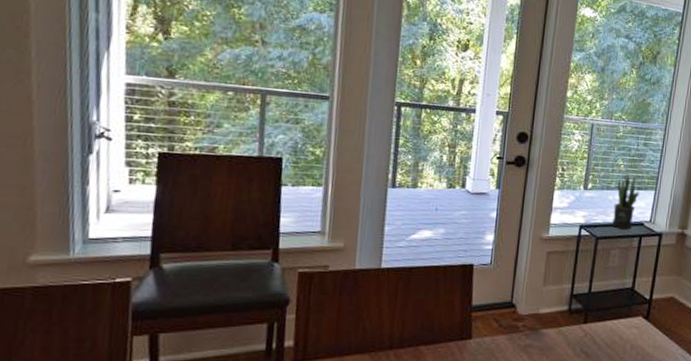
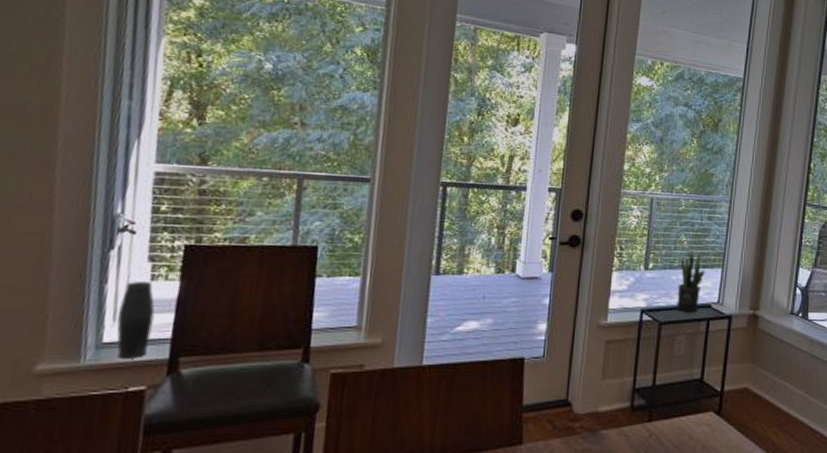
vase: none [100,184,135,253] -> present [116,281,155,358]

